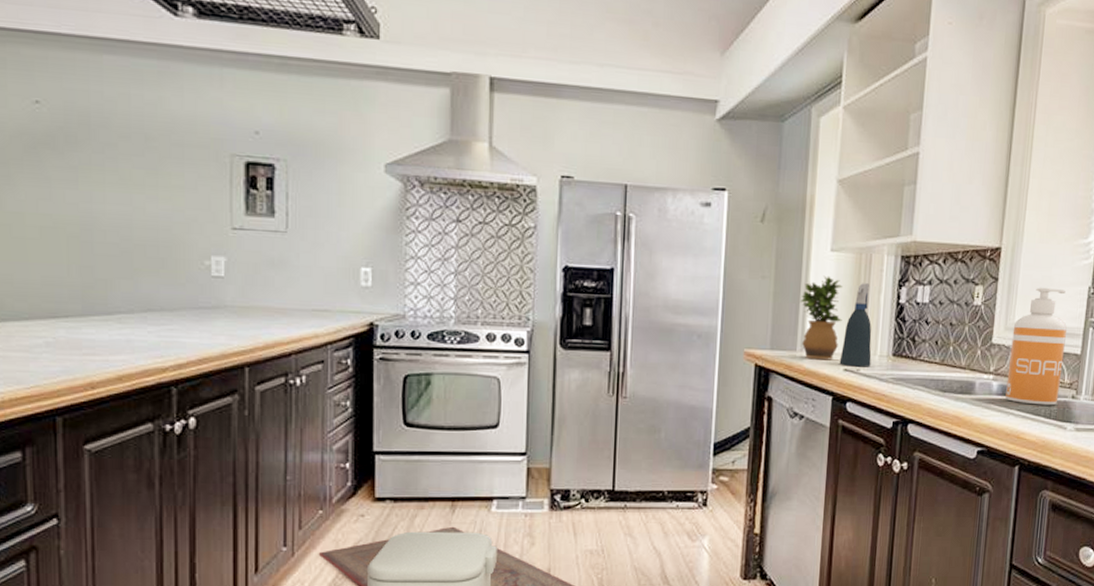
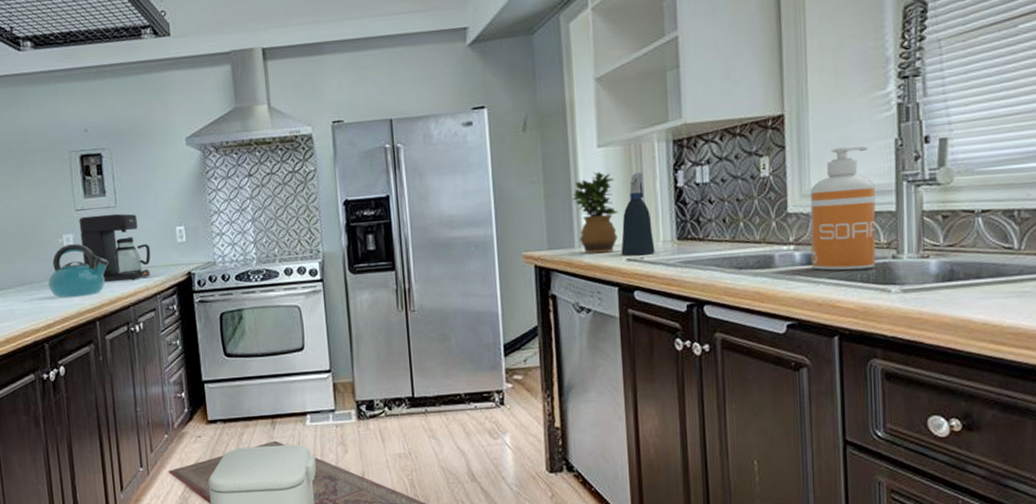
kettle: none [184,269,270,335] -> present [48,244,109,299]
coffee maker: none [235,238,326,324] -> present [79,213,151,283]

